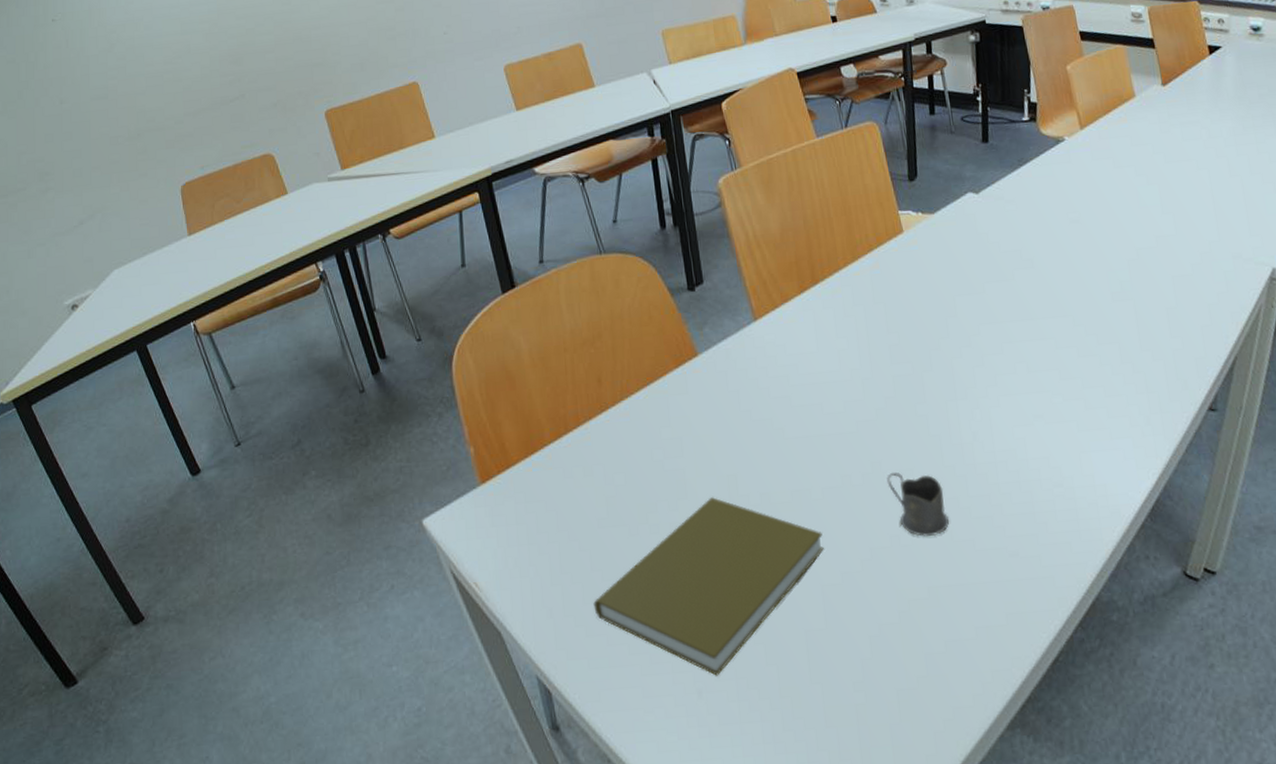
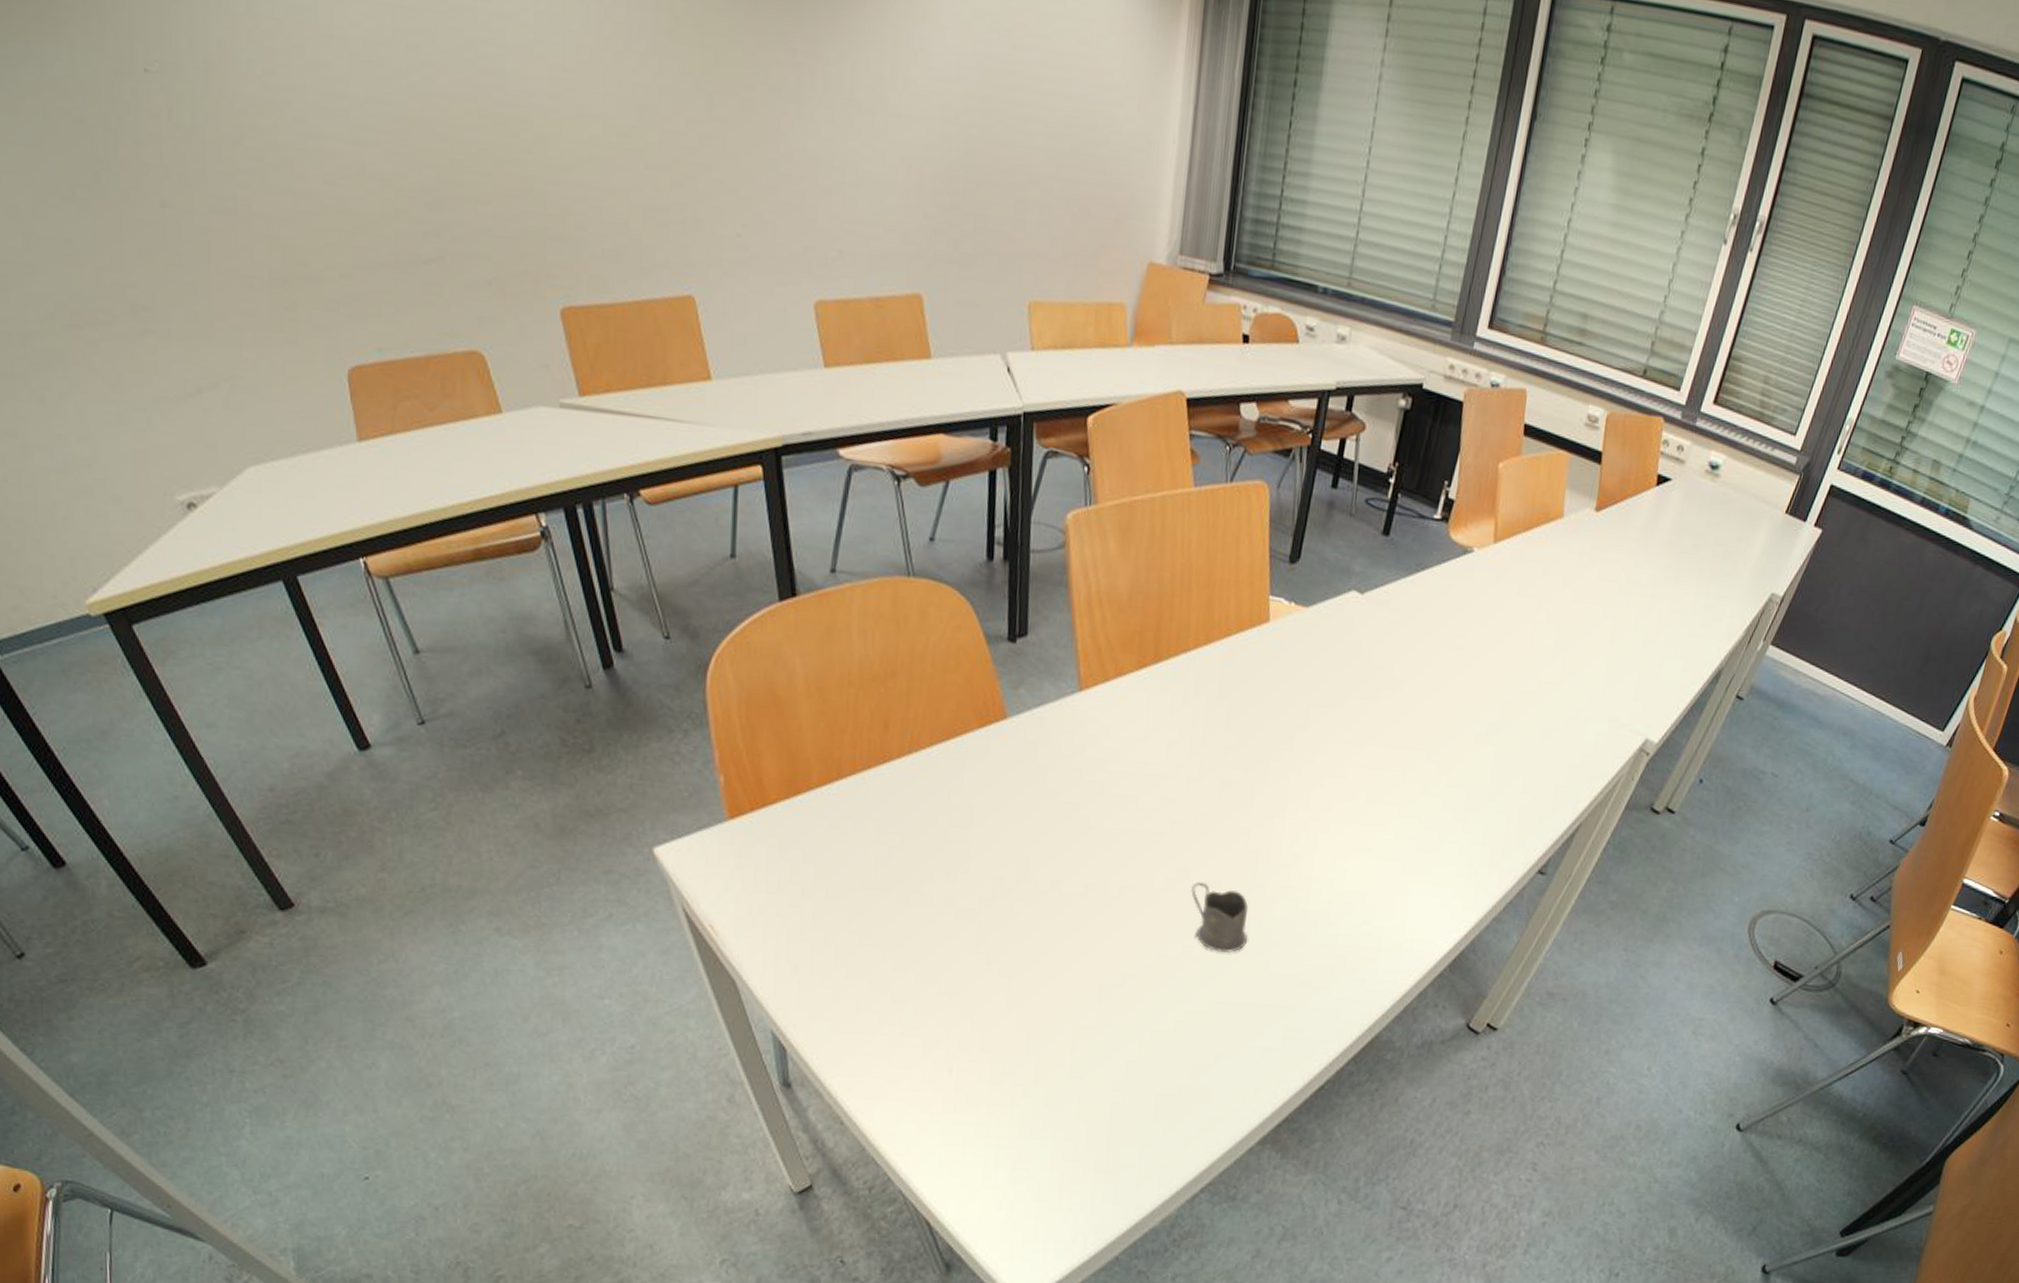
book: present [593,497,824,676] -> none [846,876,1111,1057]

